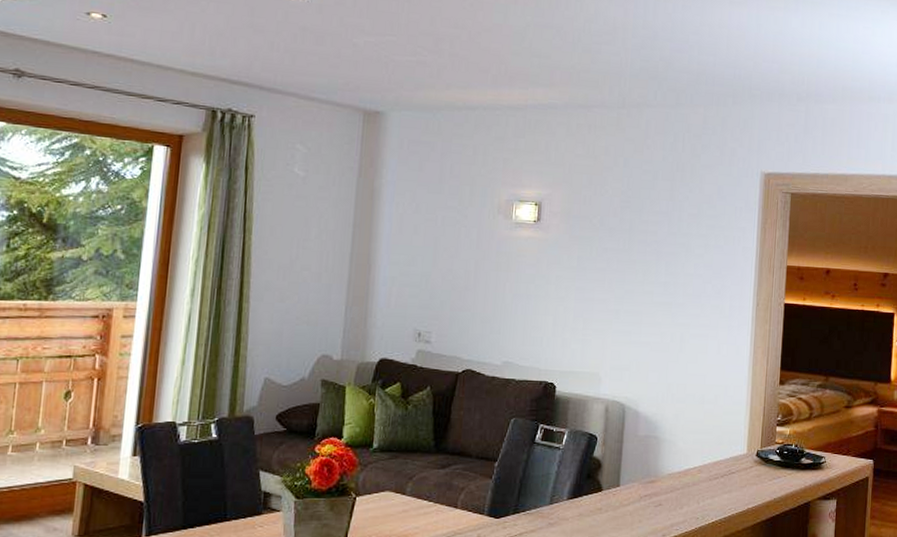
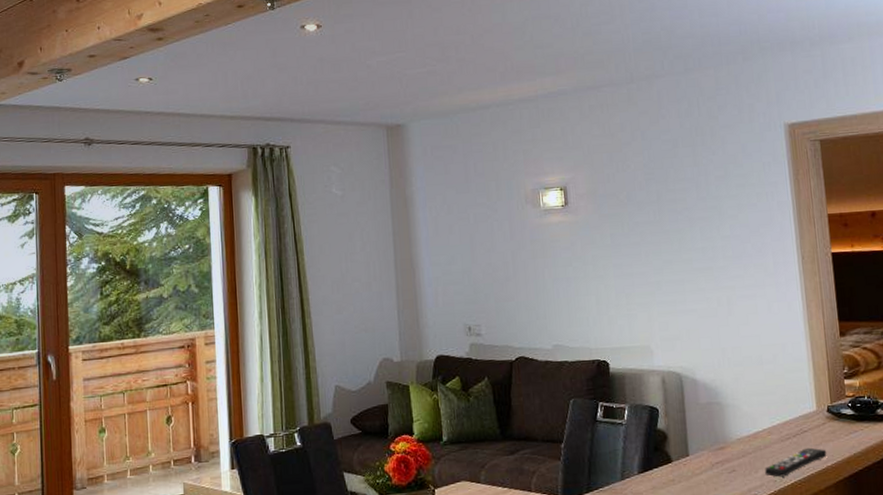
remote control: none [689,489,750,515] -> present [765,447,827,477]

